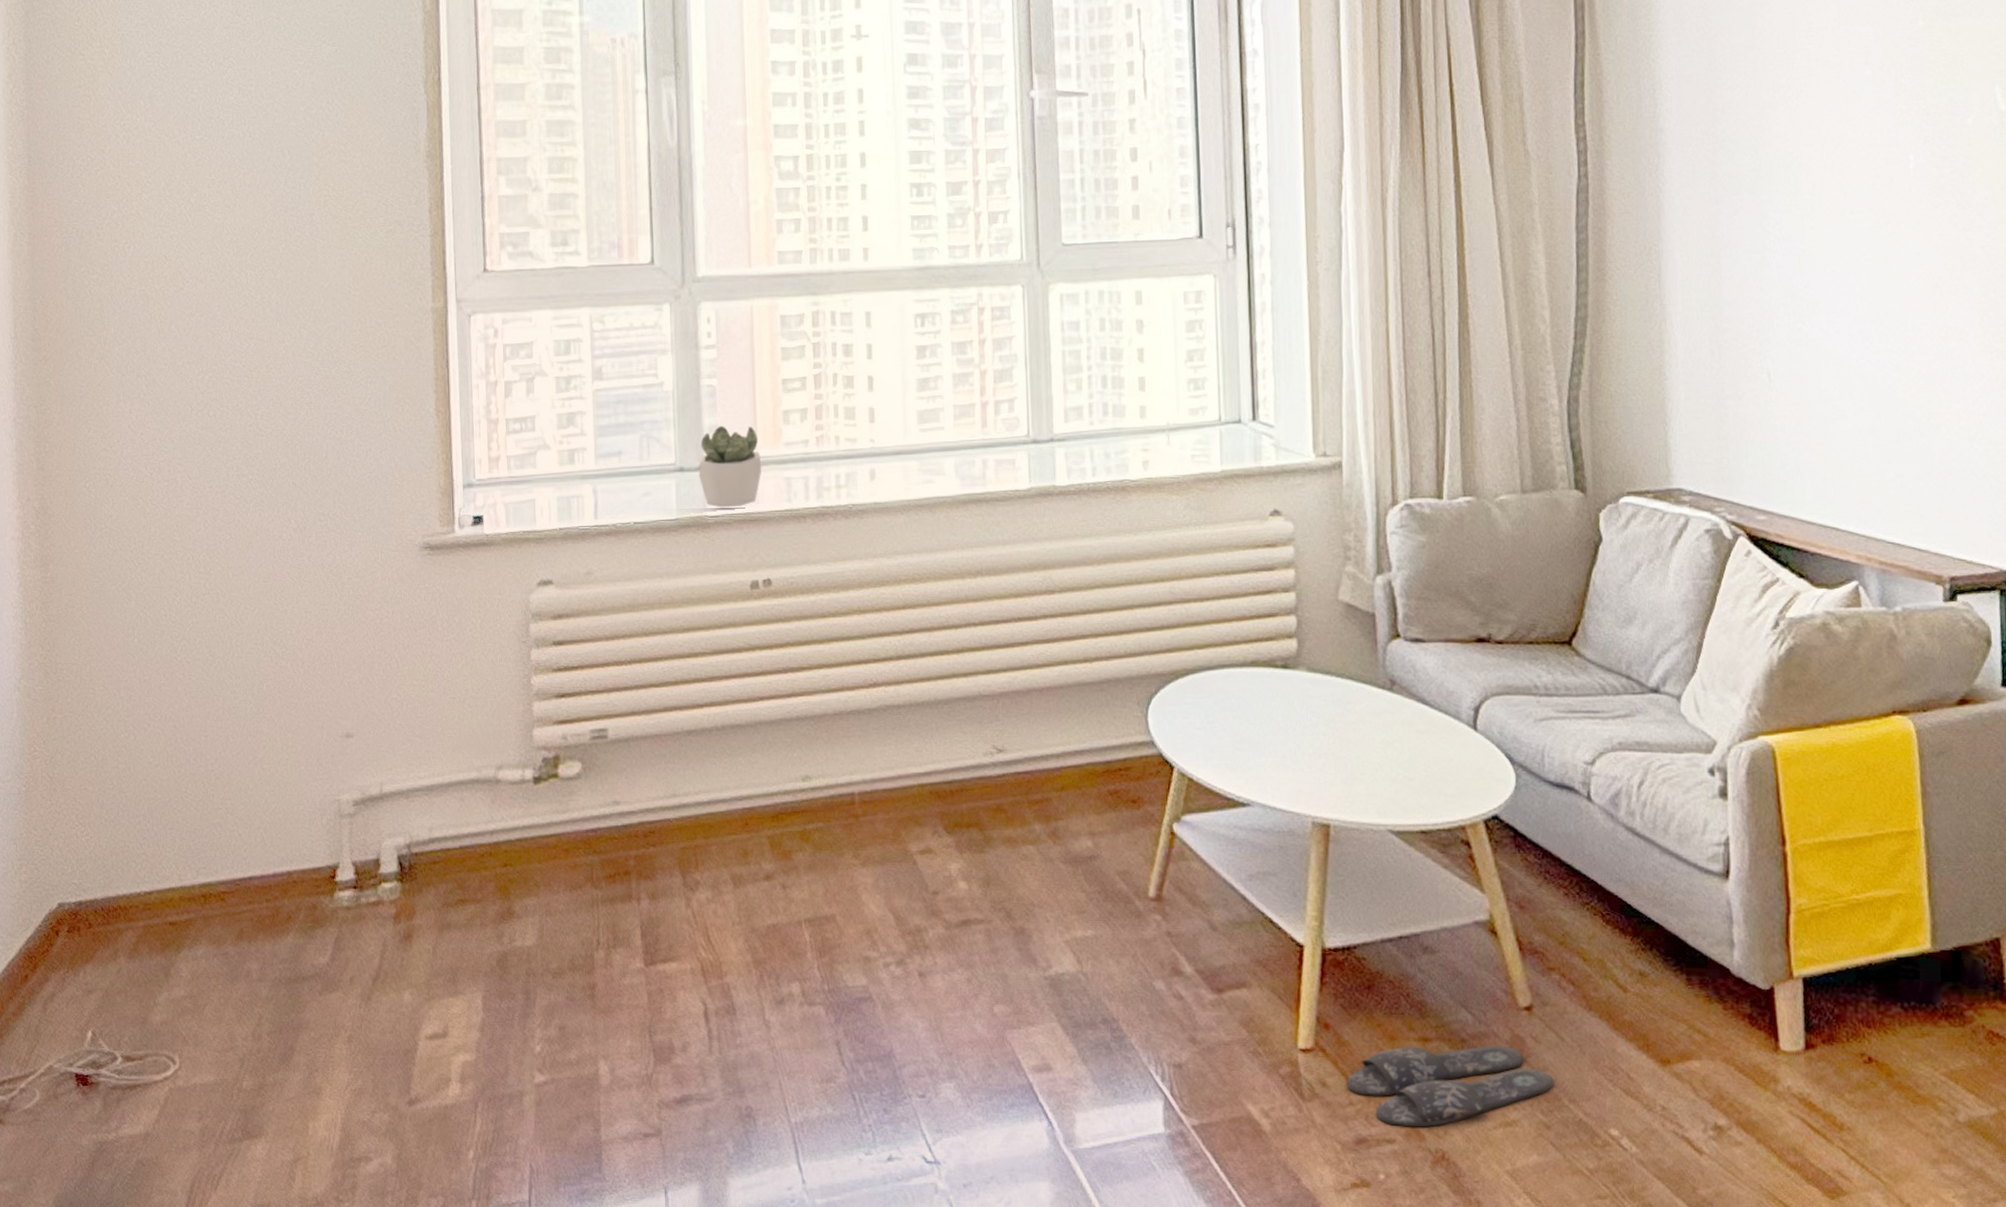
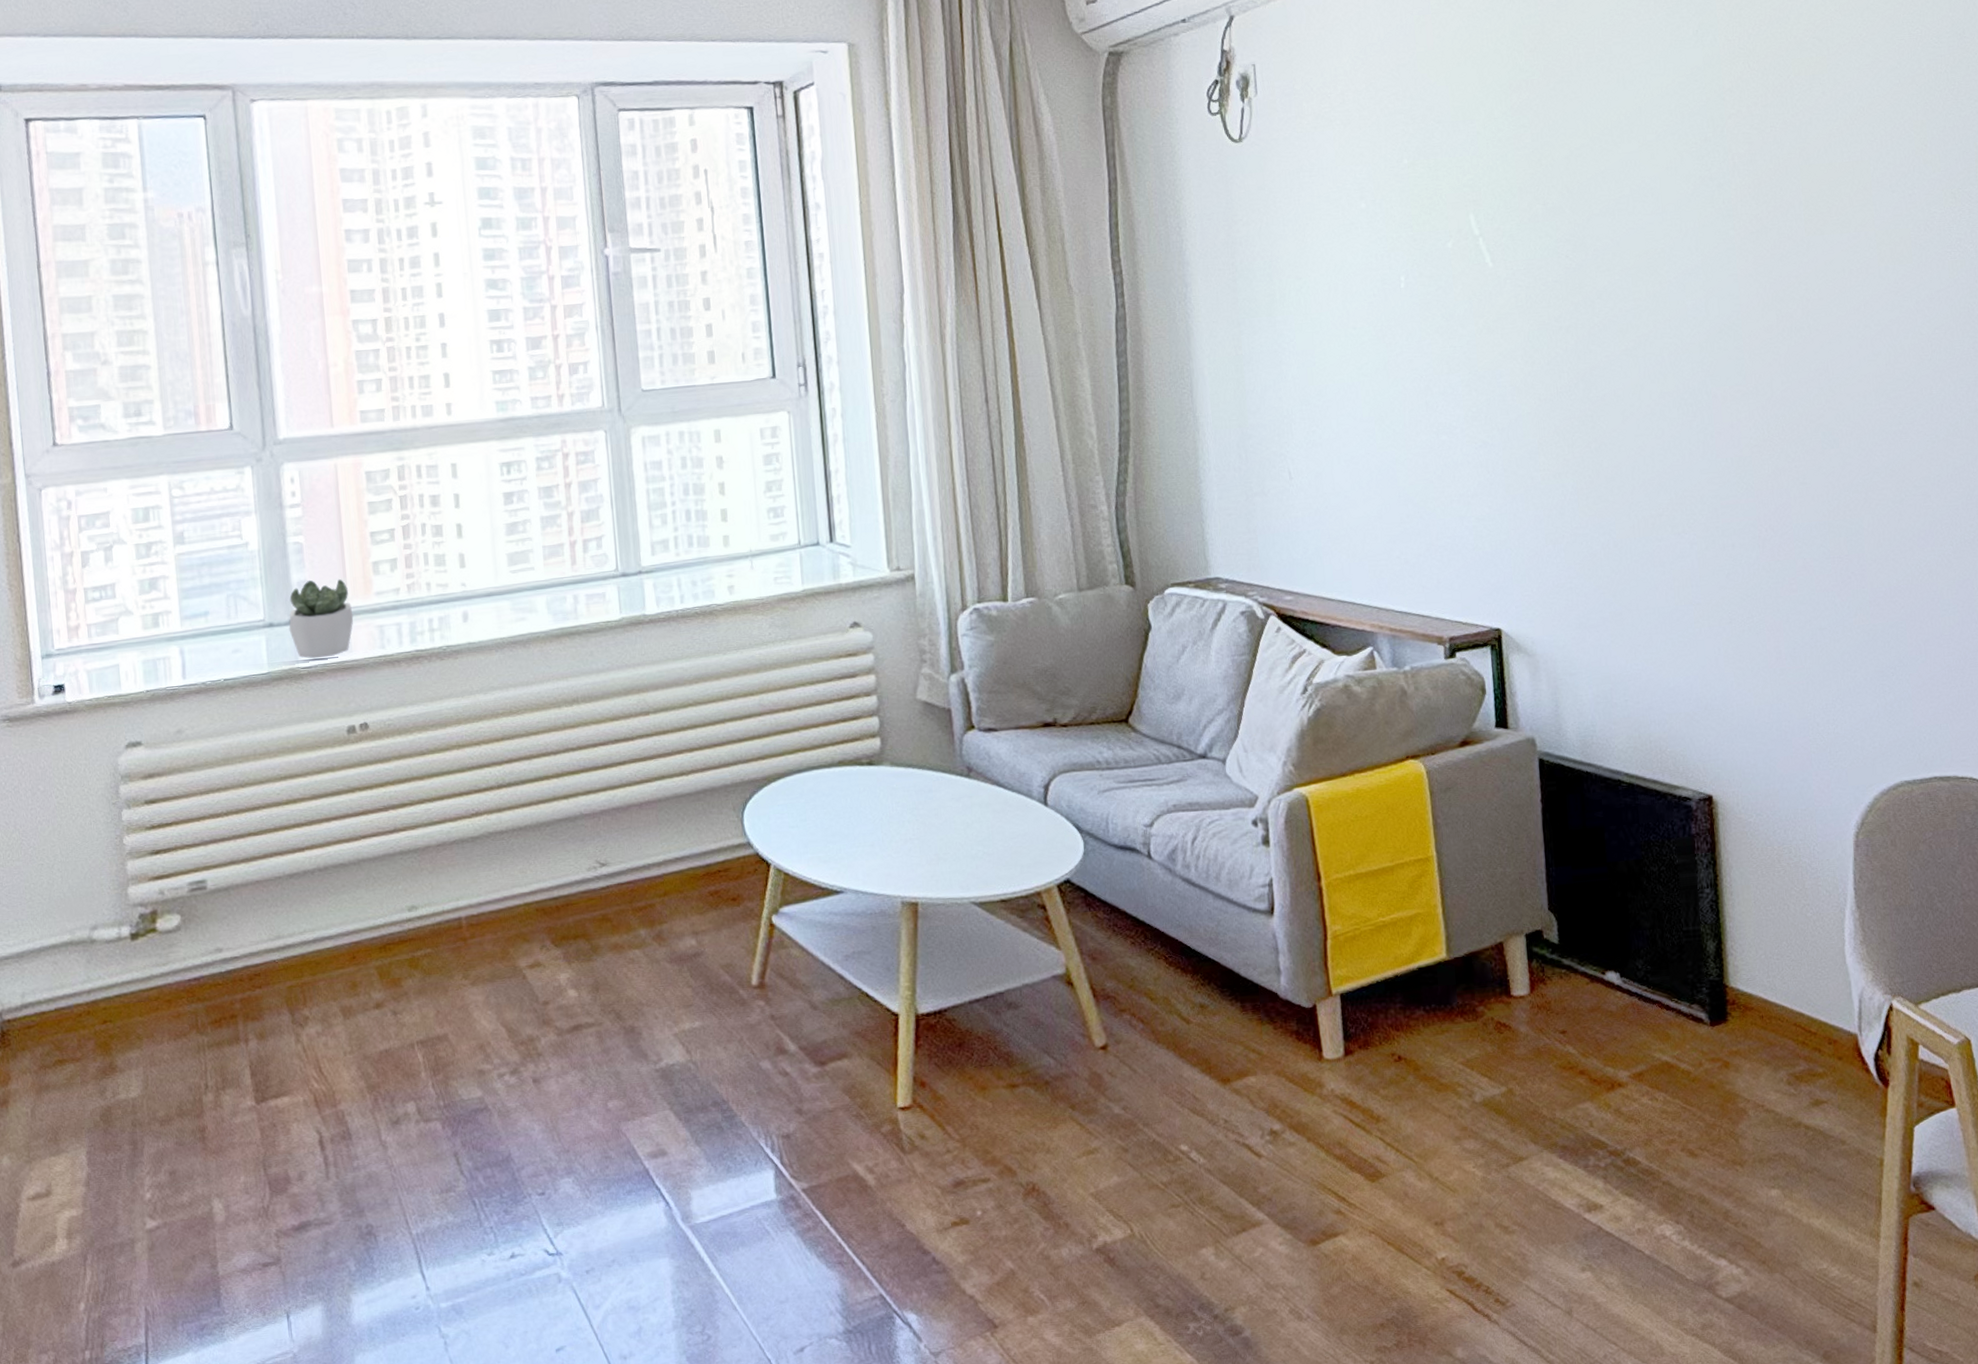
slippers: present [1346,1045,1553,1127] -> none [943,1083,1129,1166]

